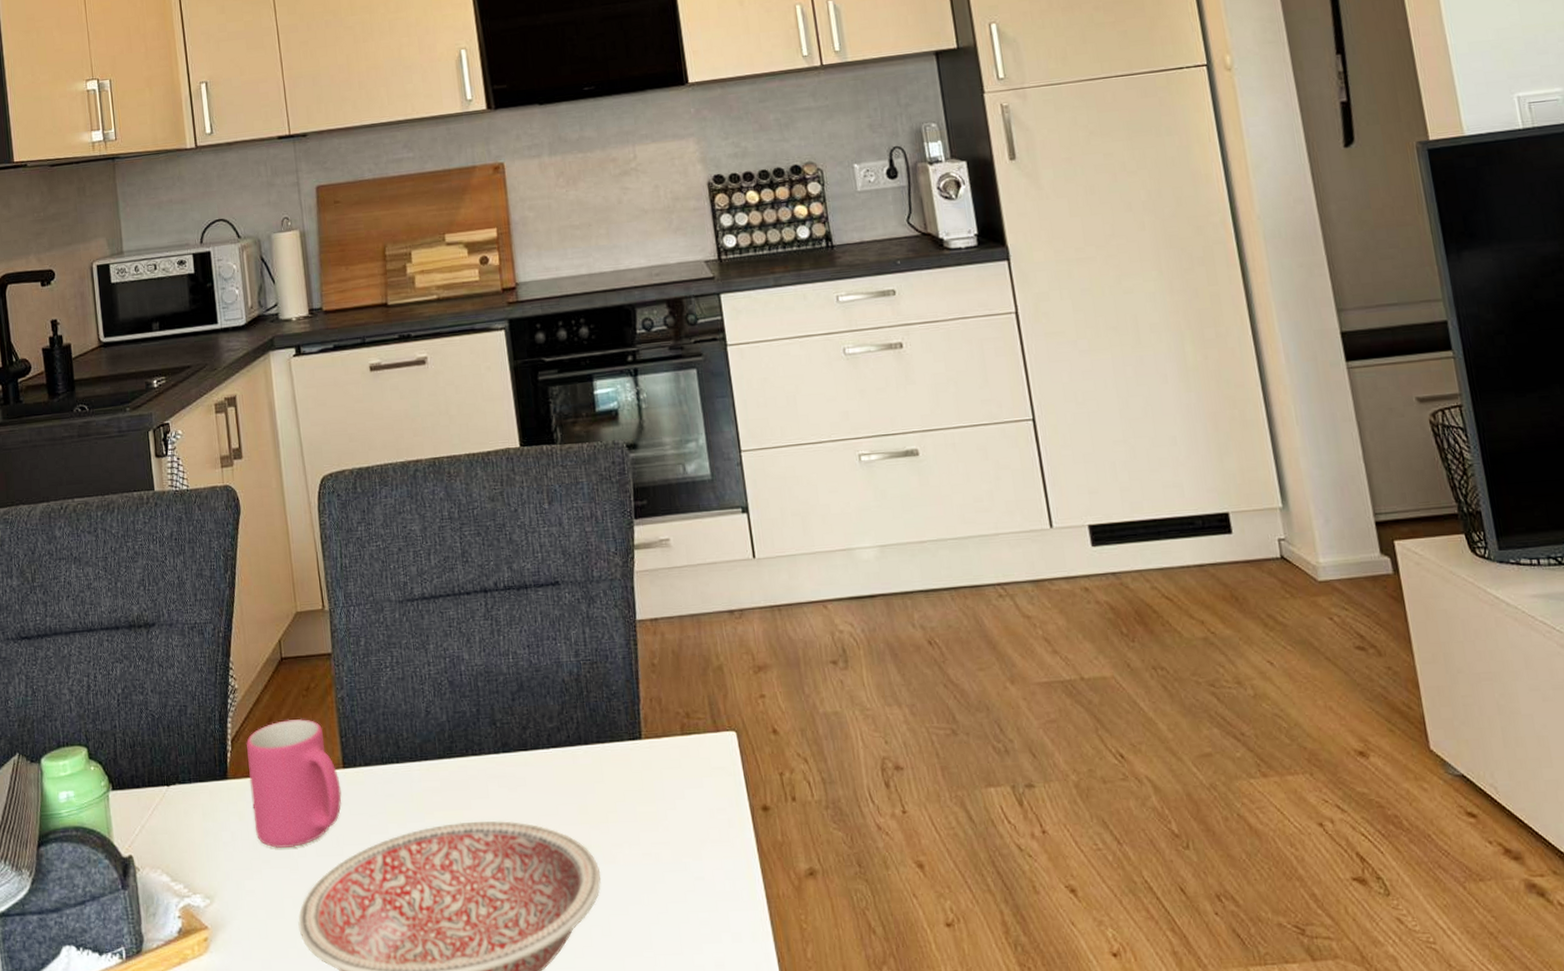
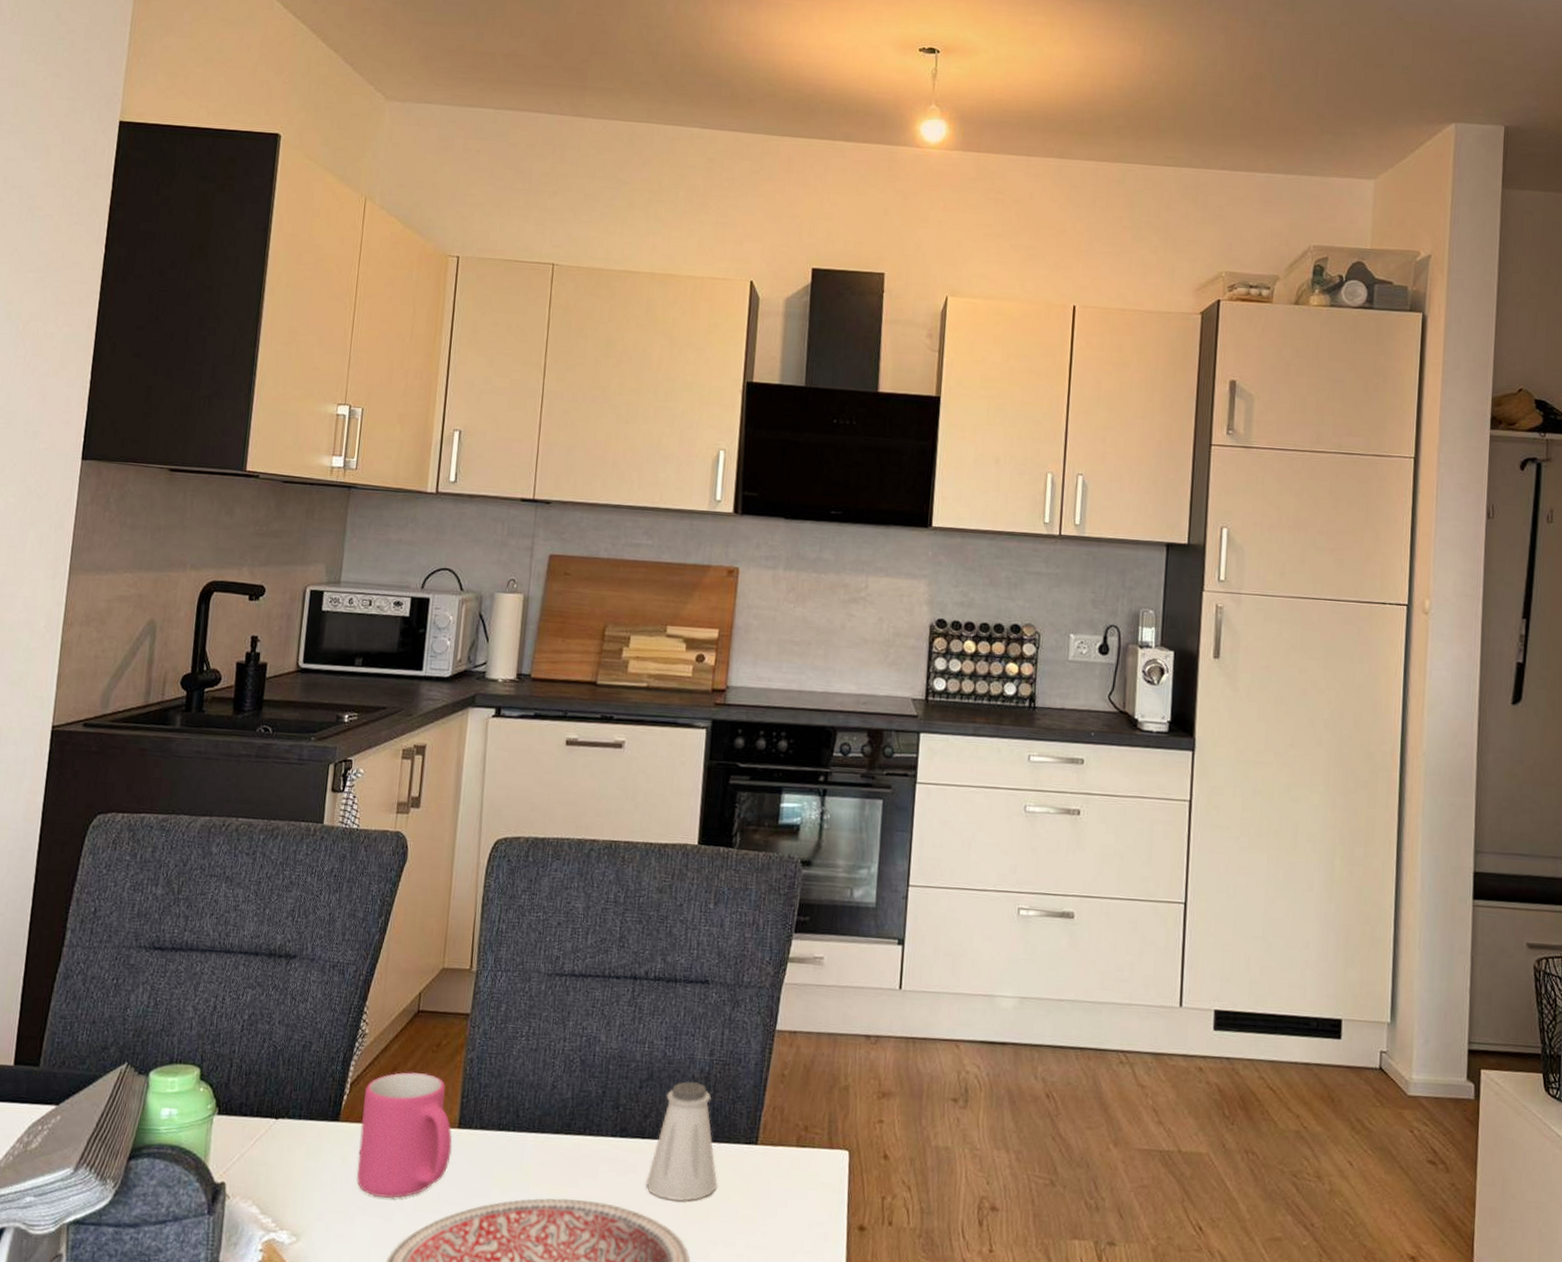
saltshaker: none [538,685,610,808] -> present [646,1081,717,1201]

